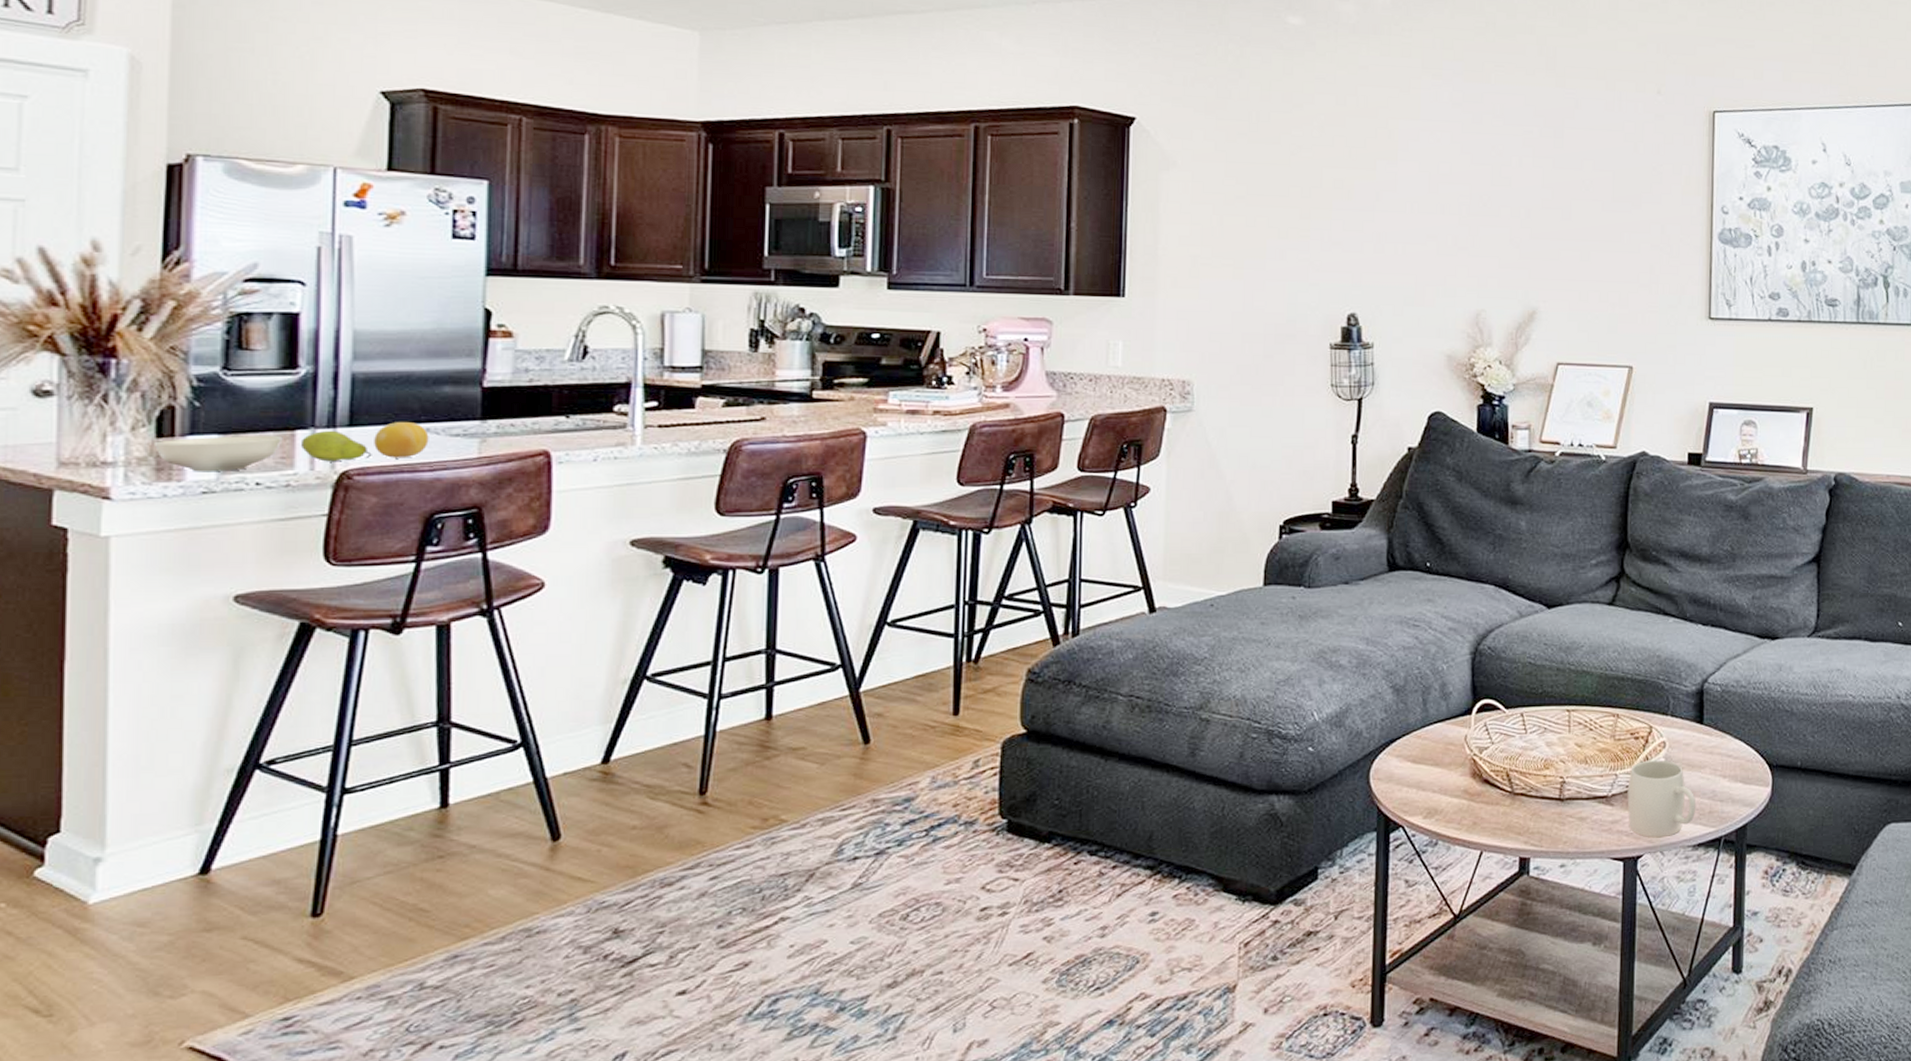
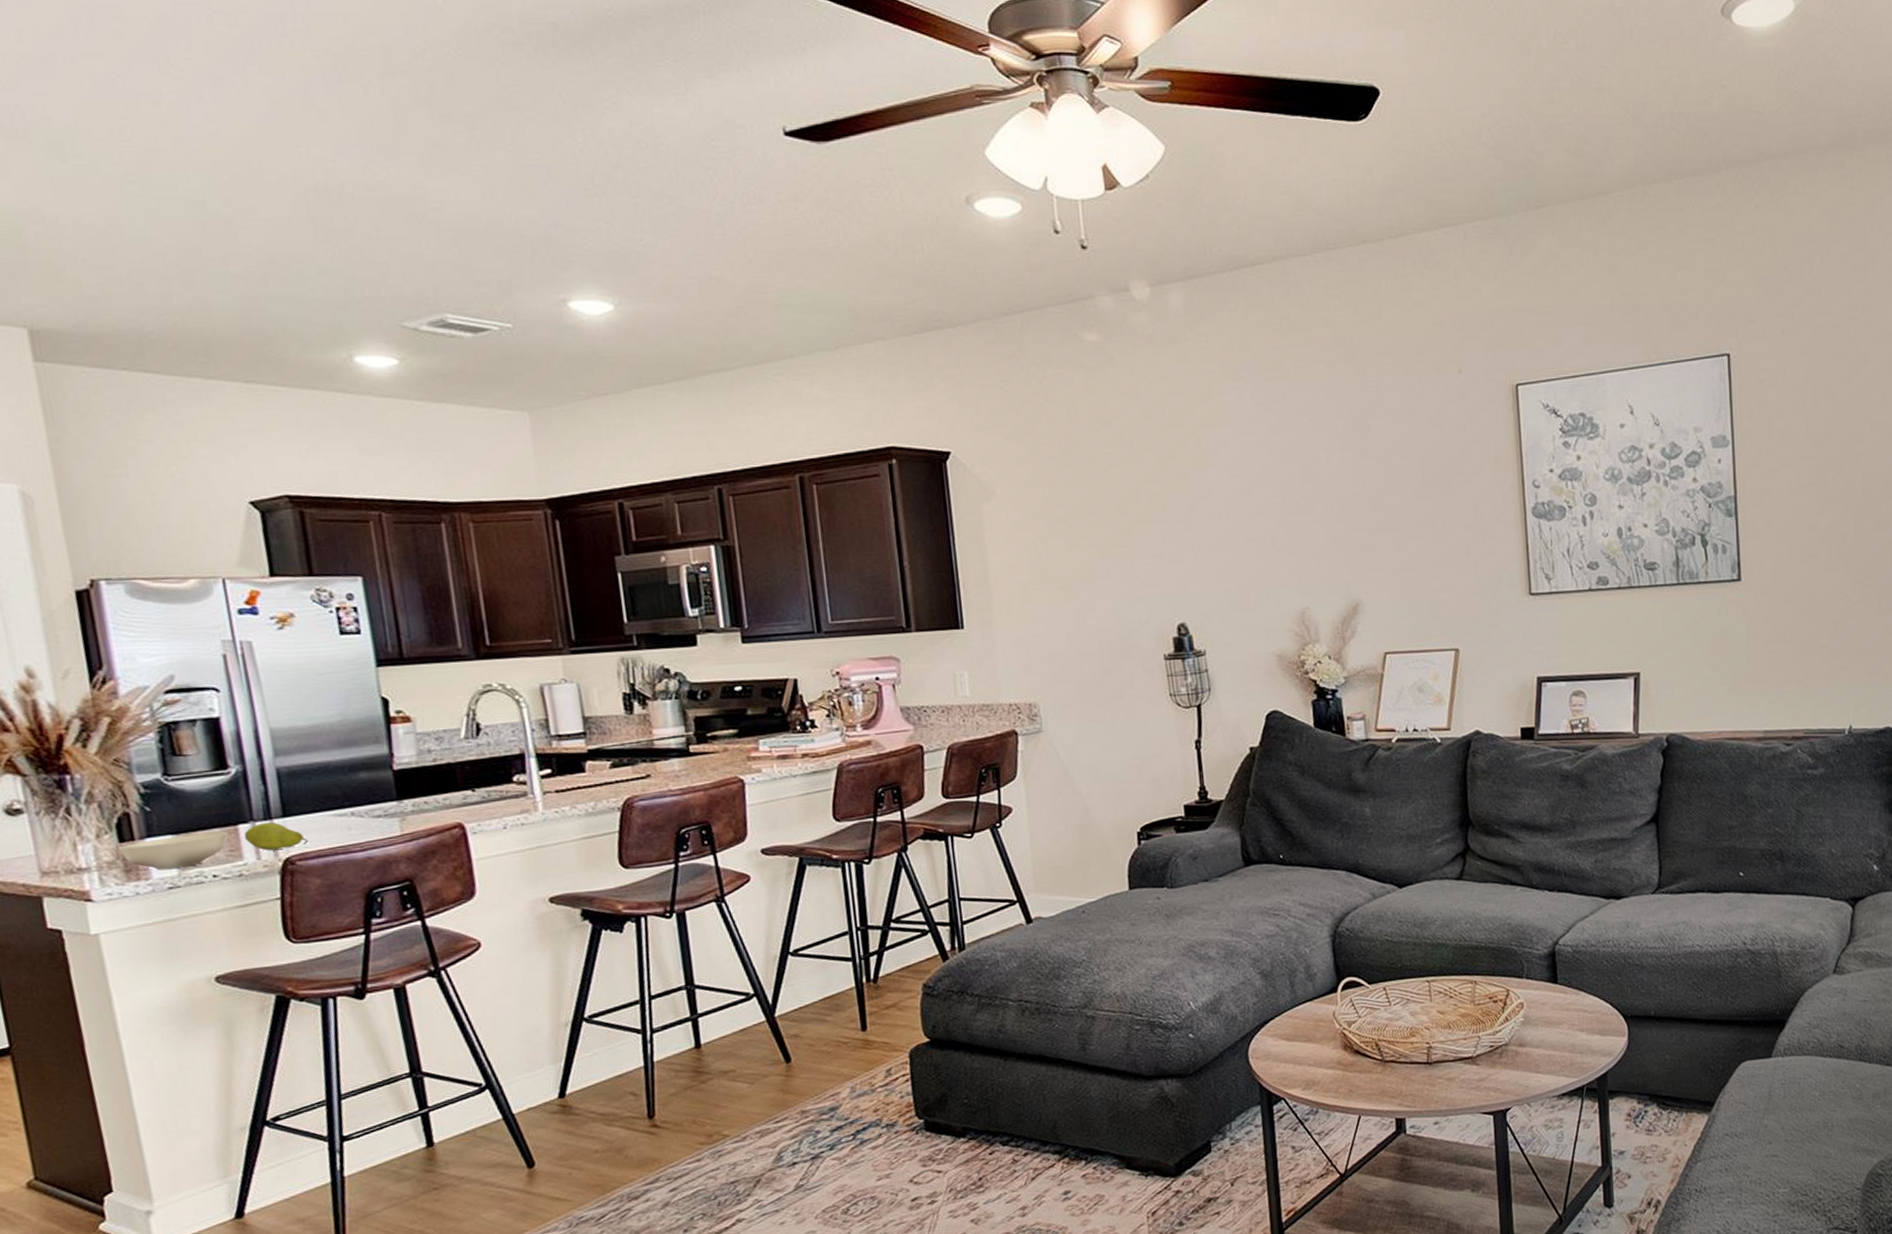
fruit: present [374,422,429,458] -> none [307,808,356,843]
mug: present [1627,760,1697,838] -> none [1490,1020,1558,1092]

